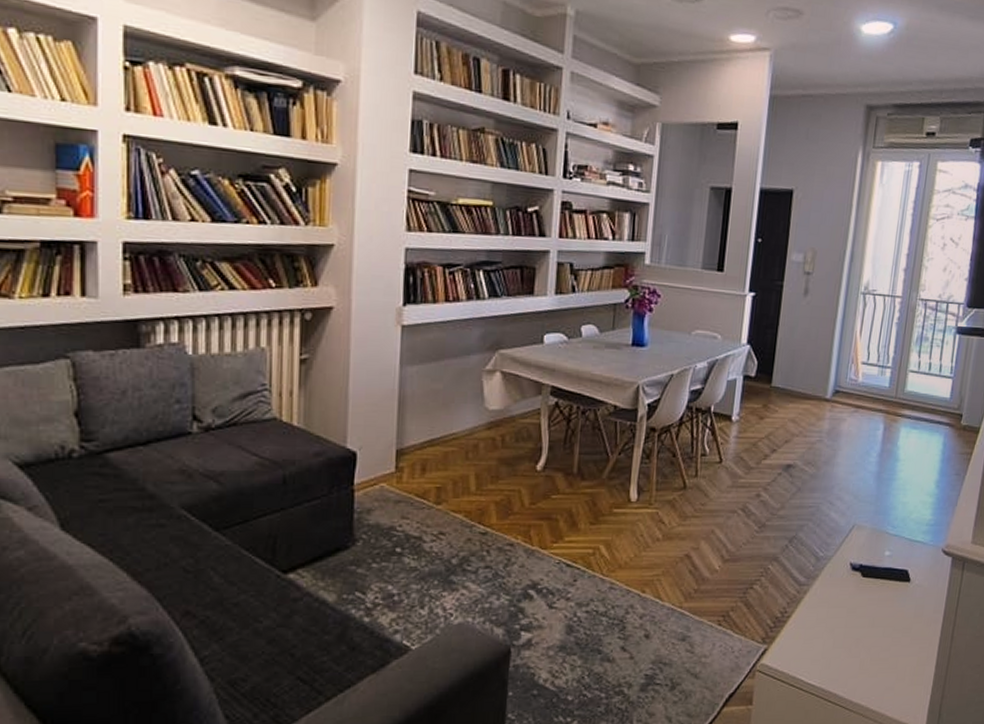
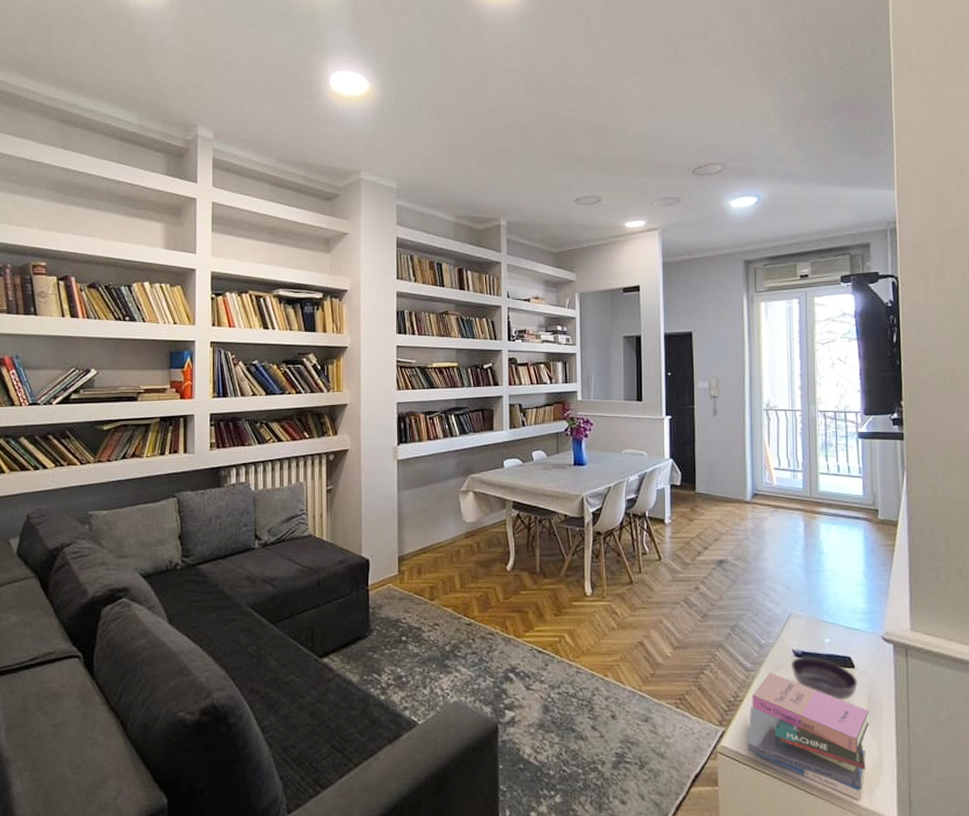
books: none [788,587,917,713] -> present [747,672,870,801]
bowl: none [846,570,911,615] -> present [790,656,858,701]

